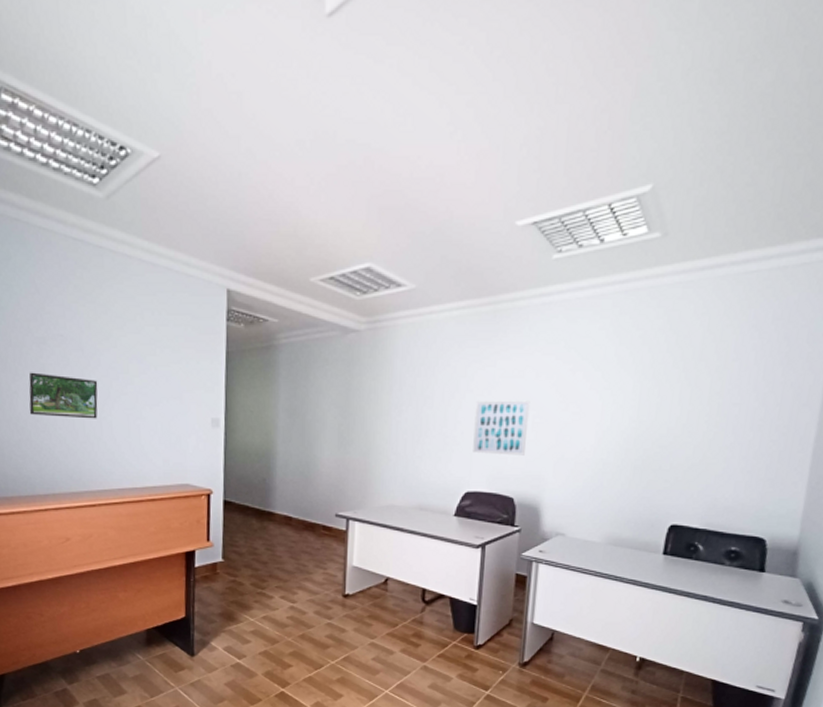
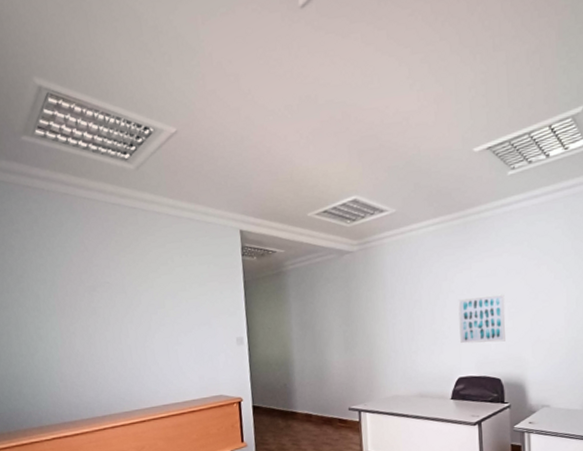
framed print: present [29,372,98,419] -> none [83,315,142,351]

